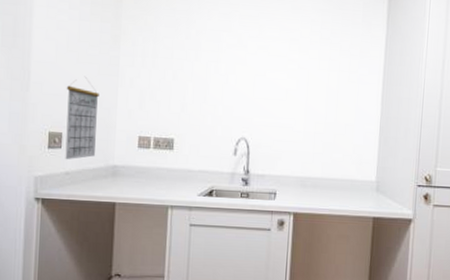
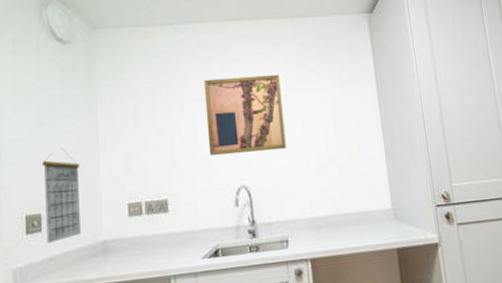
wall art: none [216,32,293,111] -> present [203,74,287,156]

